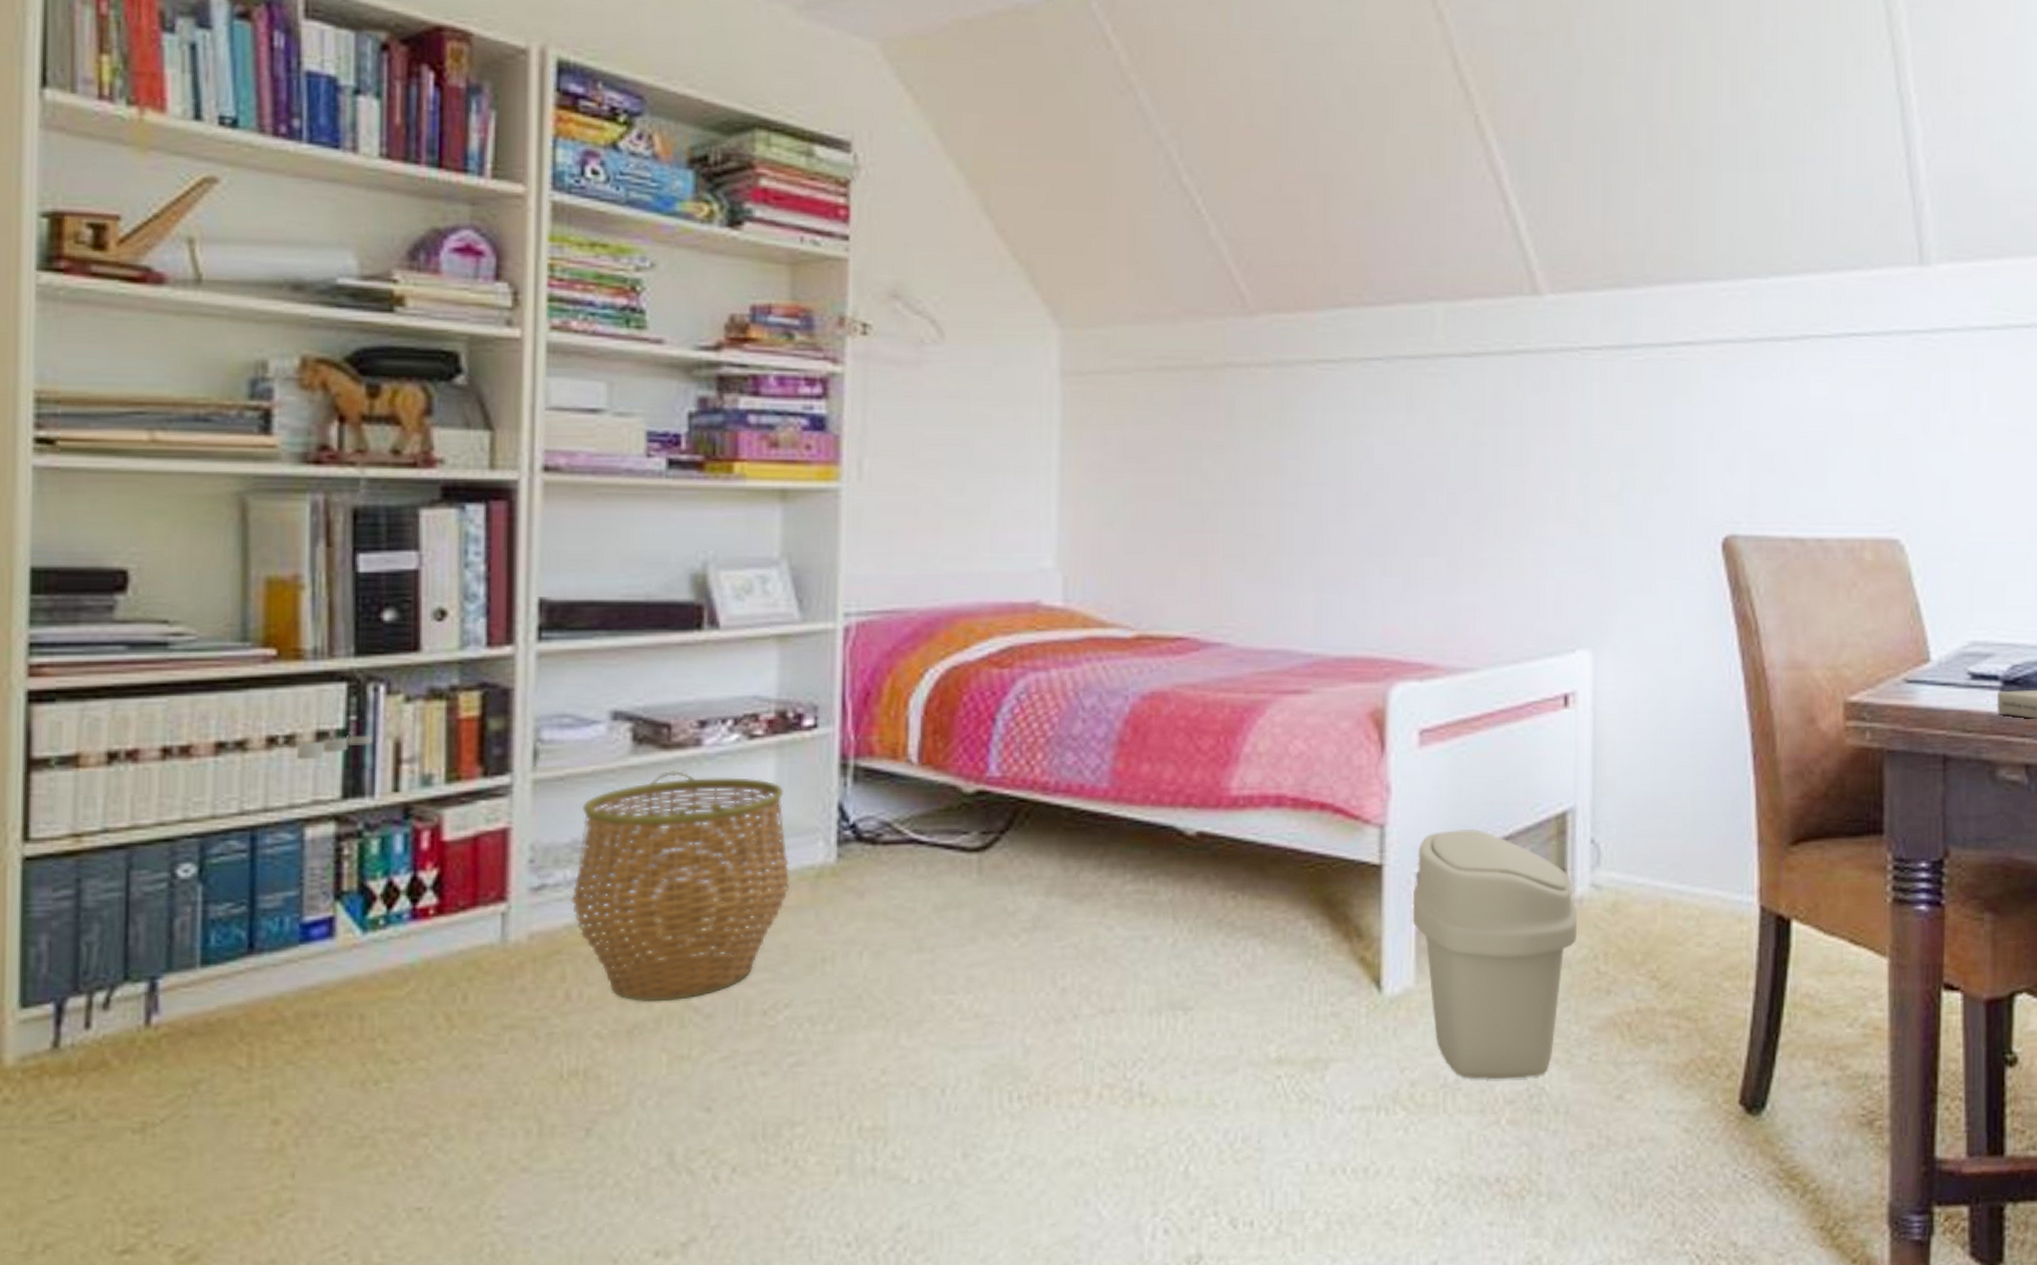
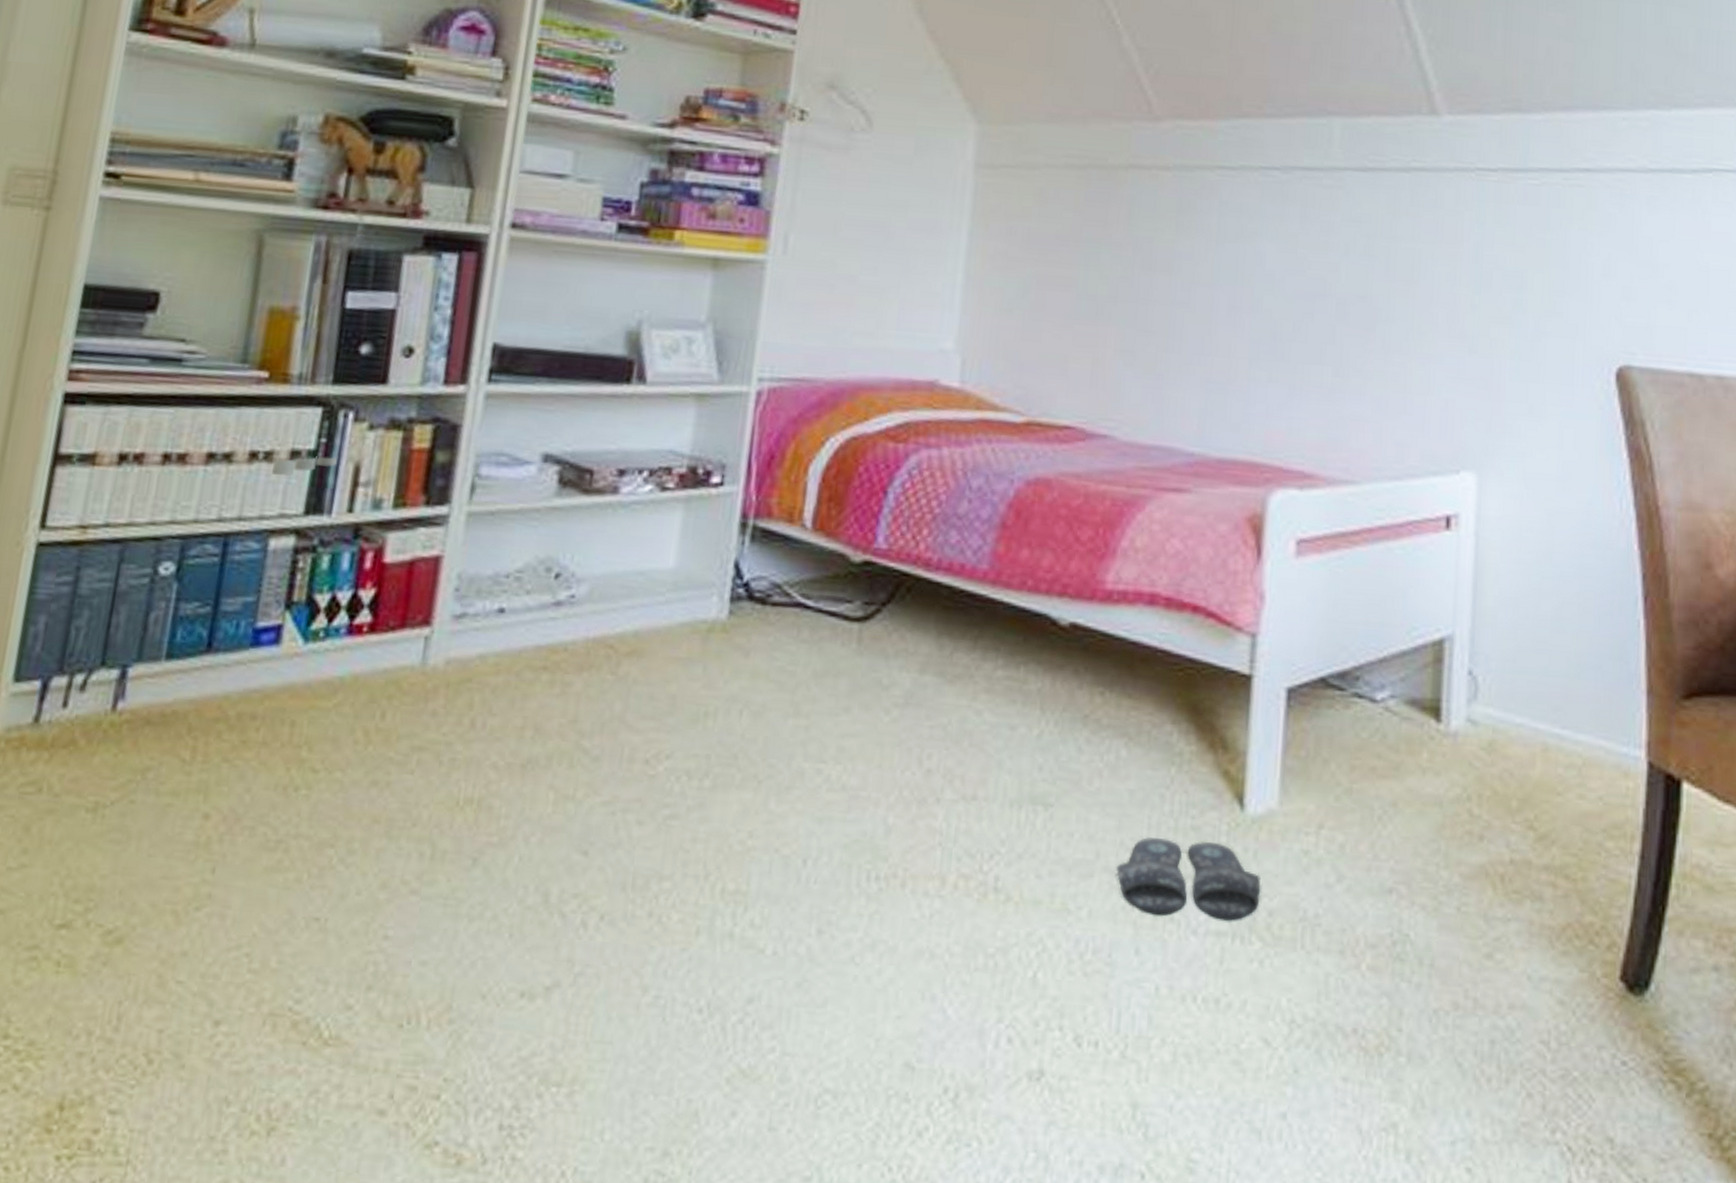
basket: present [571,771,791,1001] -> none [486,515,687,740]
slippers: none [1259,1024,1402,1099] -> present [1115,837,1261,921]
trash bin: present [1412,829,1577,1080] -> none [1279,646,1451,923]

